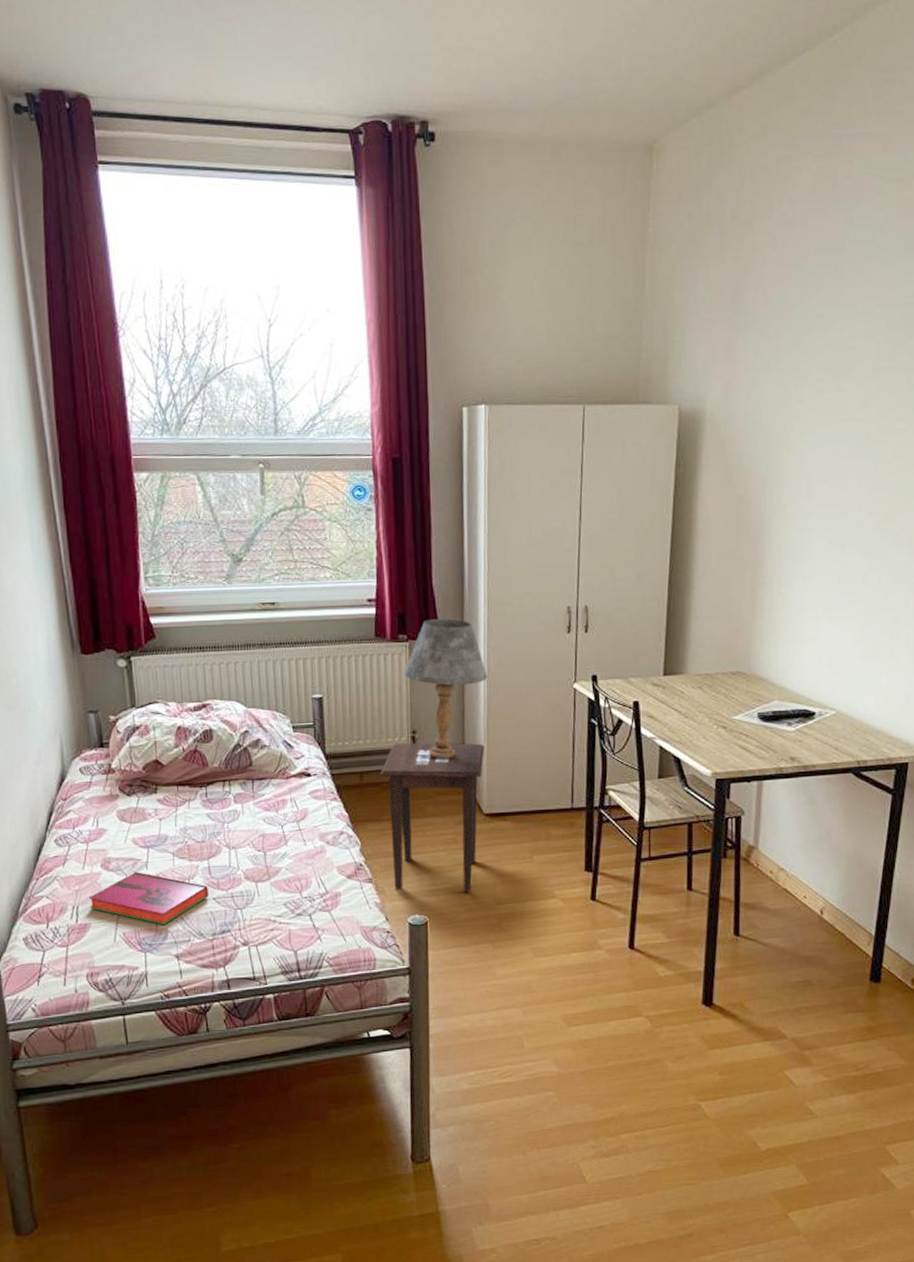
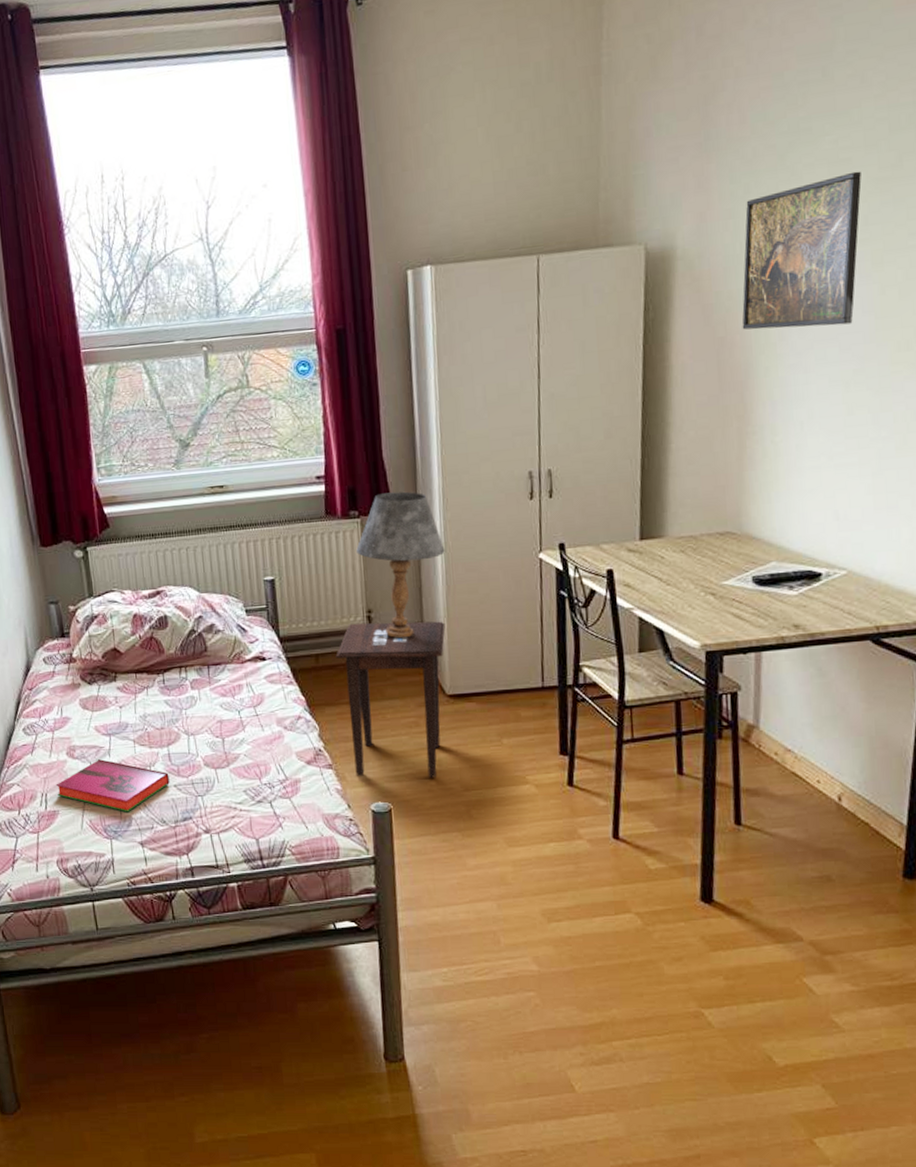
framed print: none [758,358,862,493] -> present [742,171,862,330]

